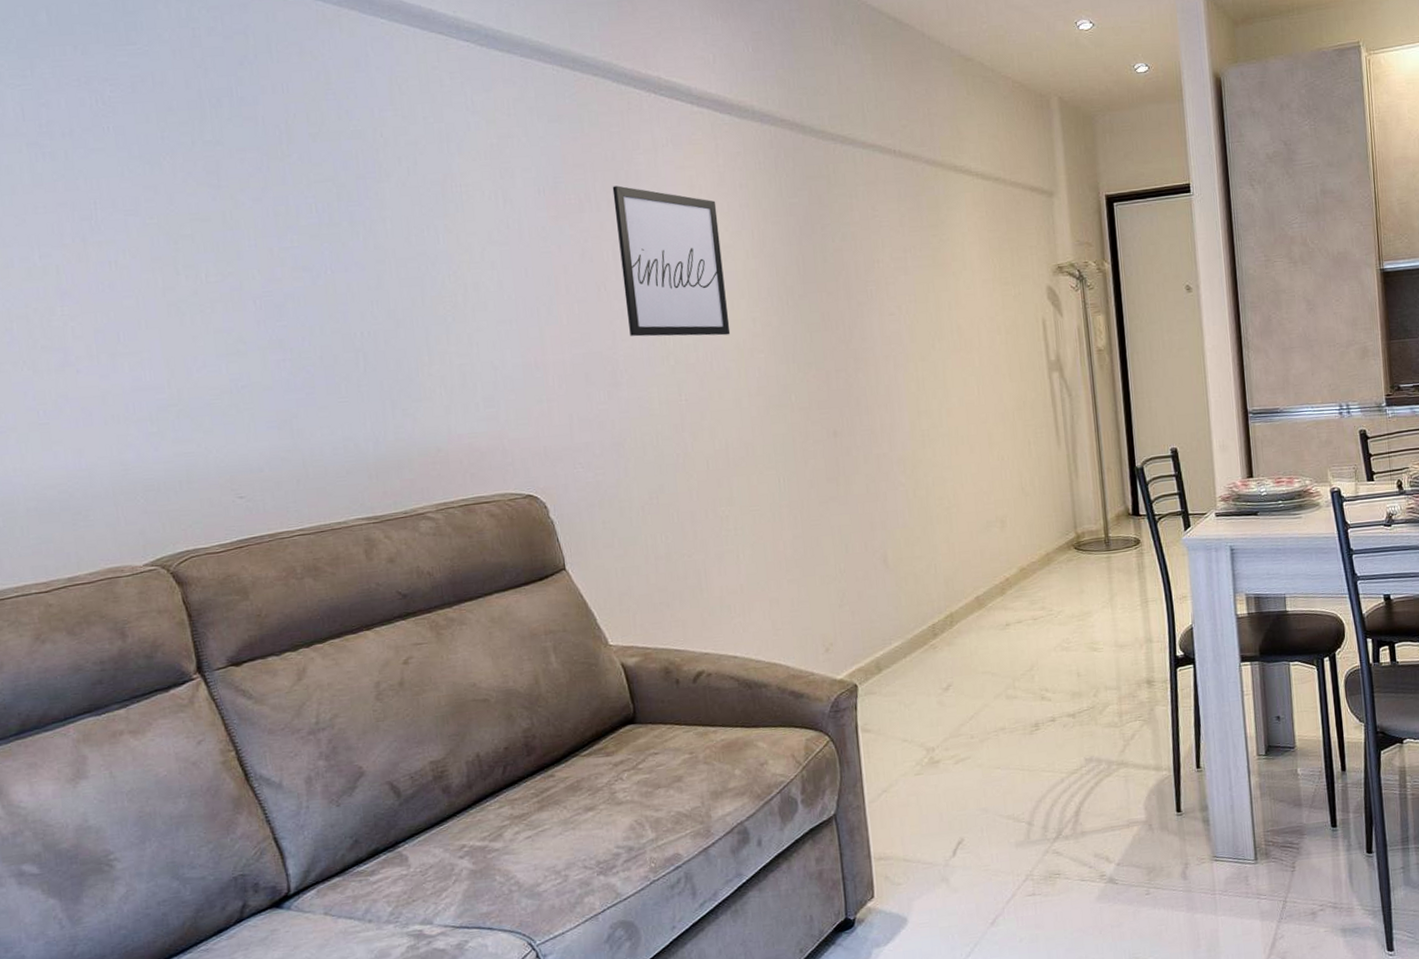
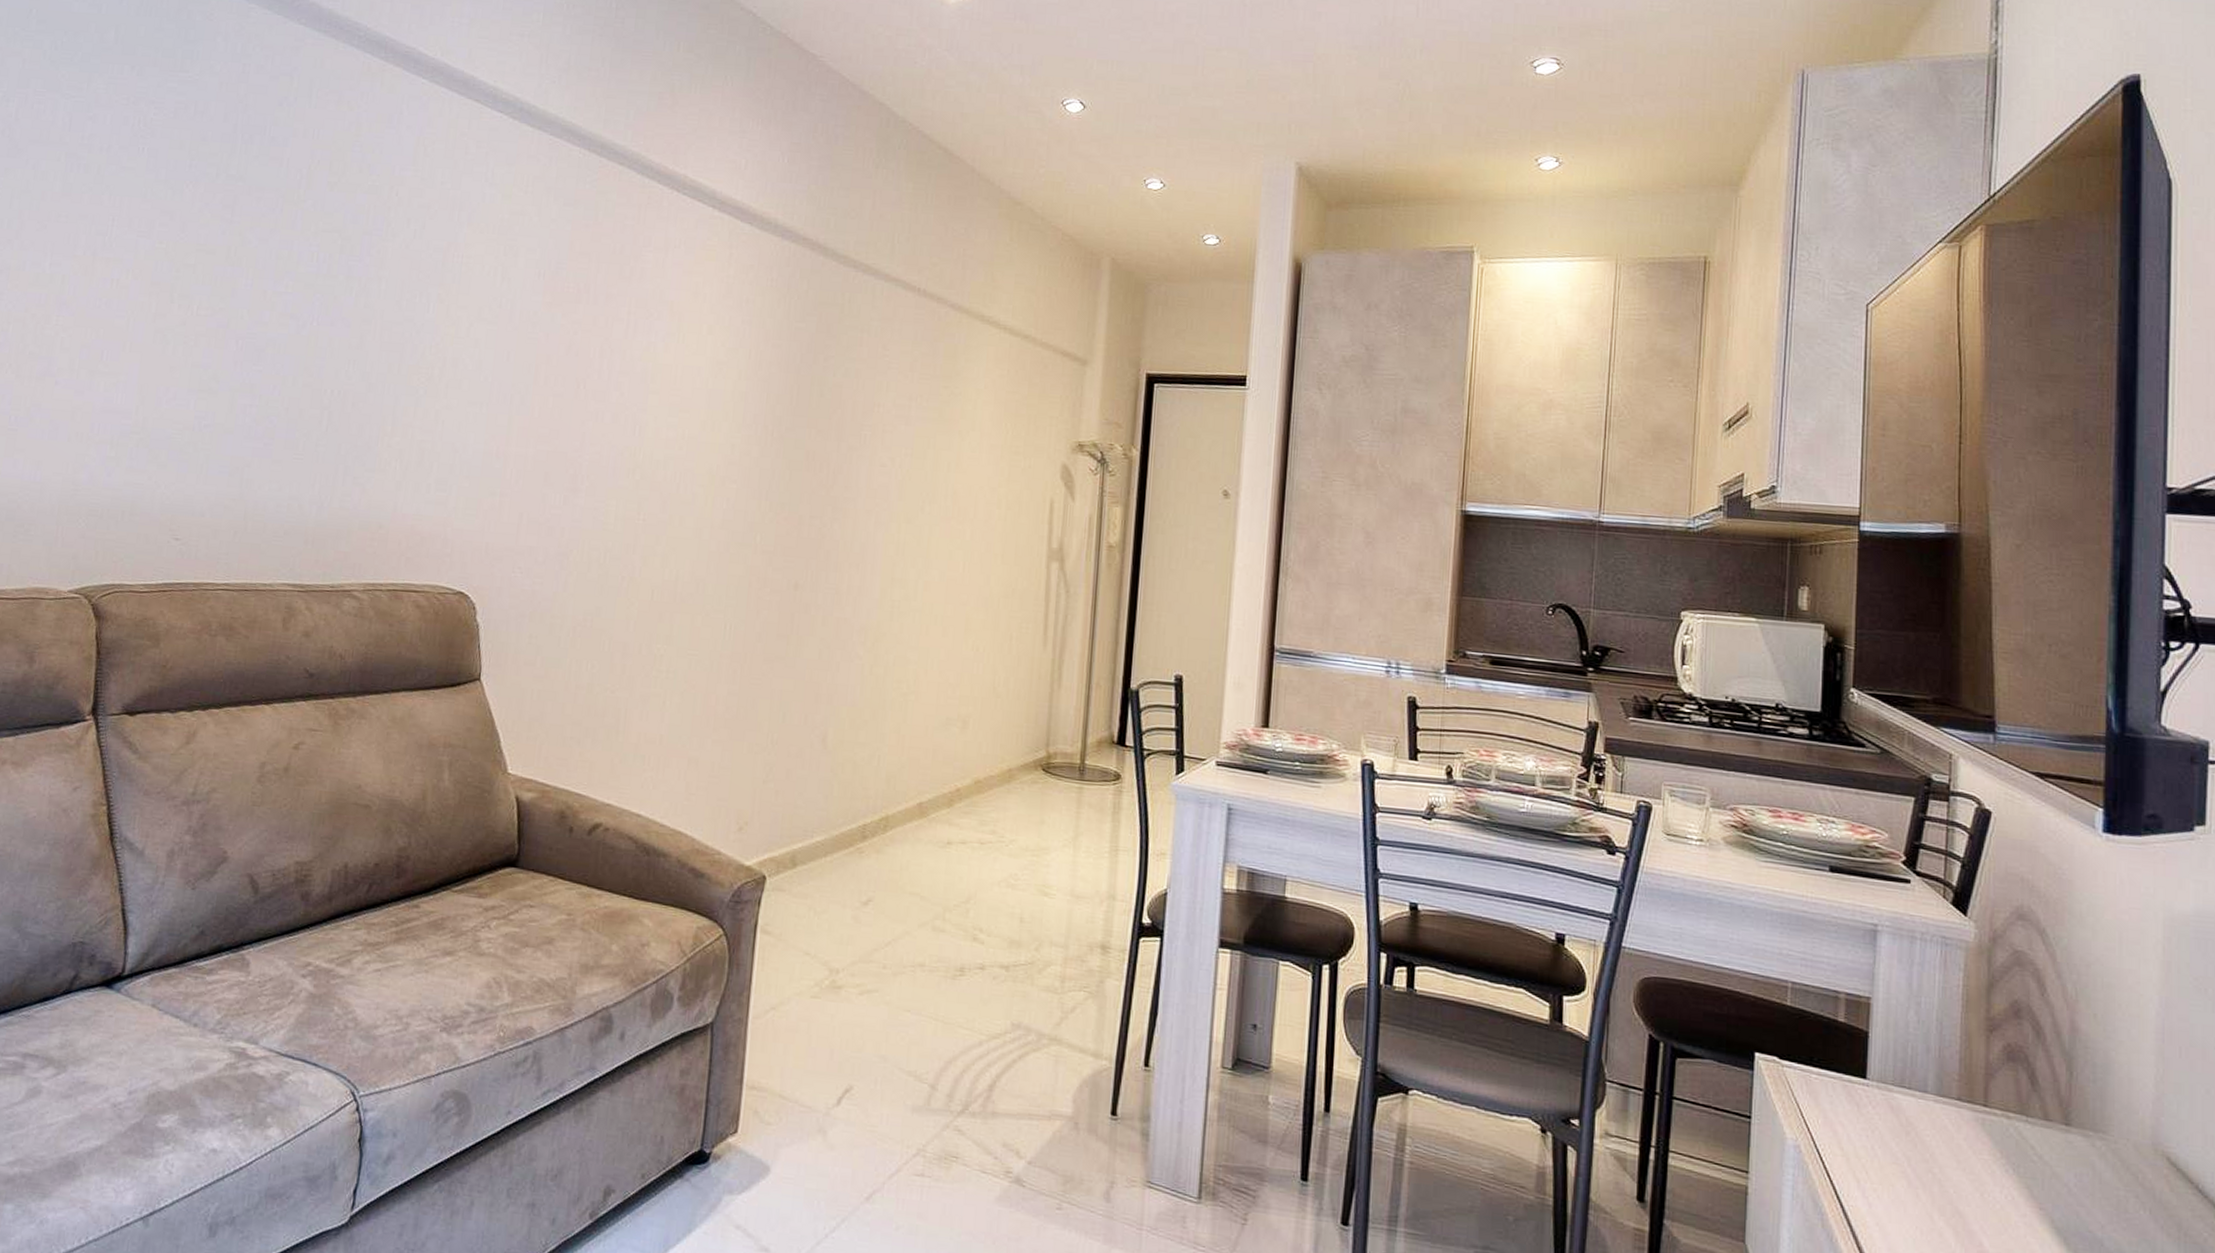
wall art: present [612,185,731,337] -> none [600,280,718,458]

